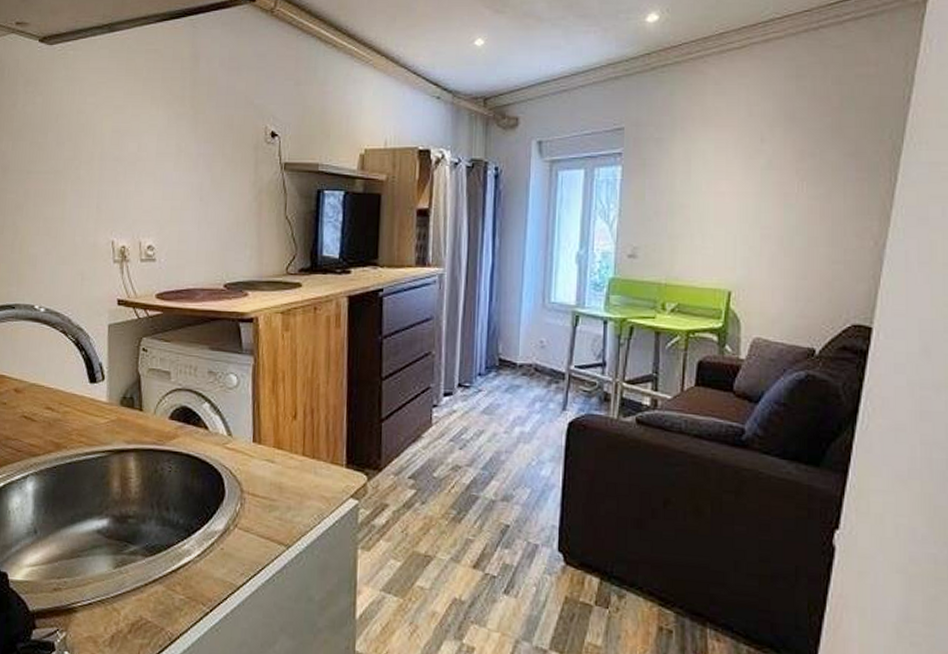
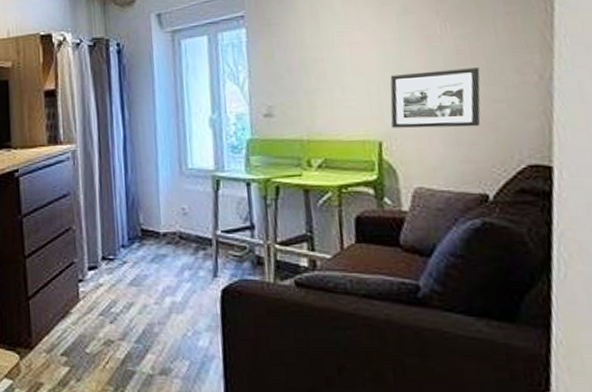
picture frame: none [742,227,825,285] -> present [390,67,481,128]

